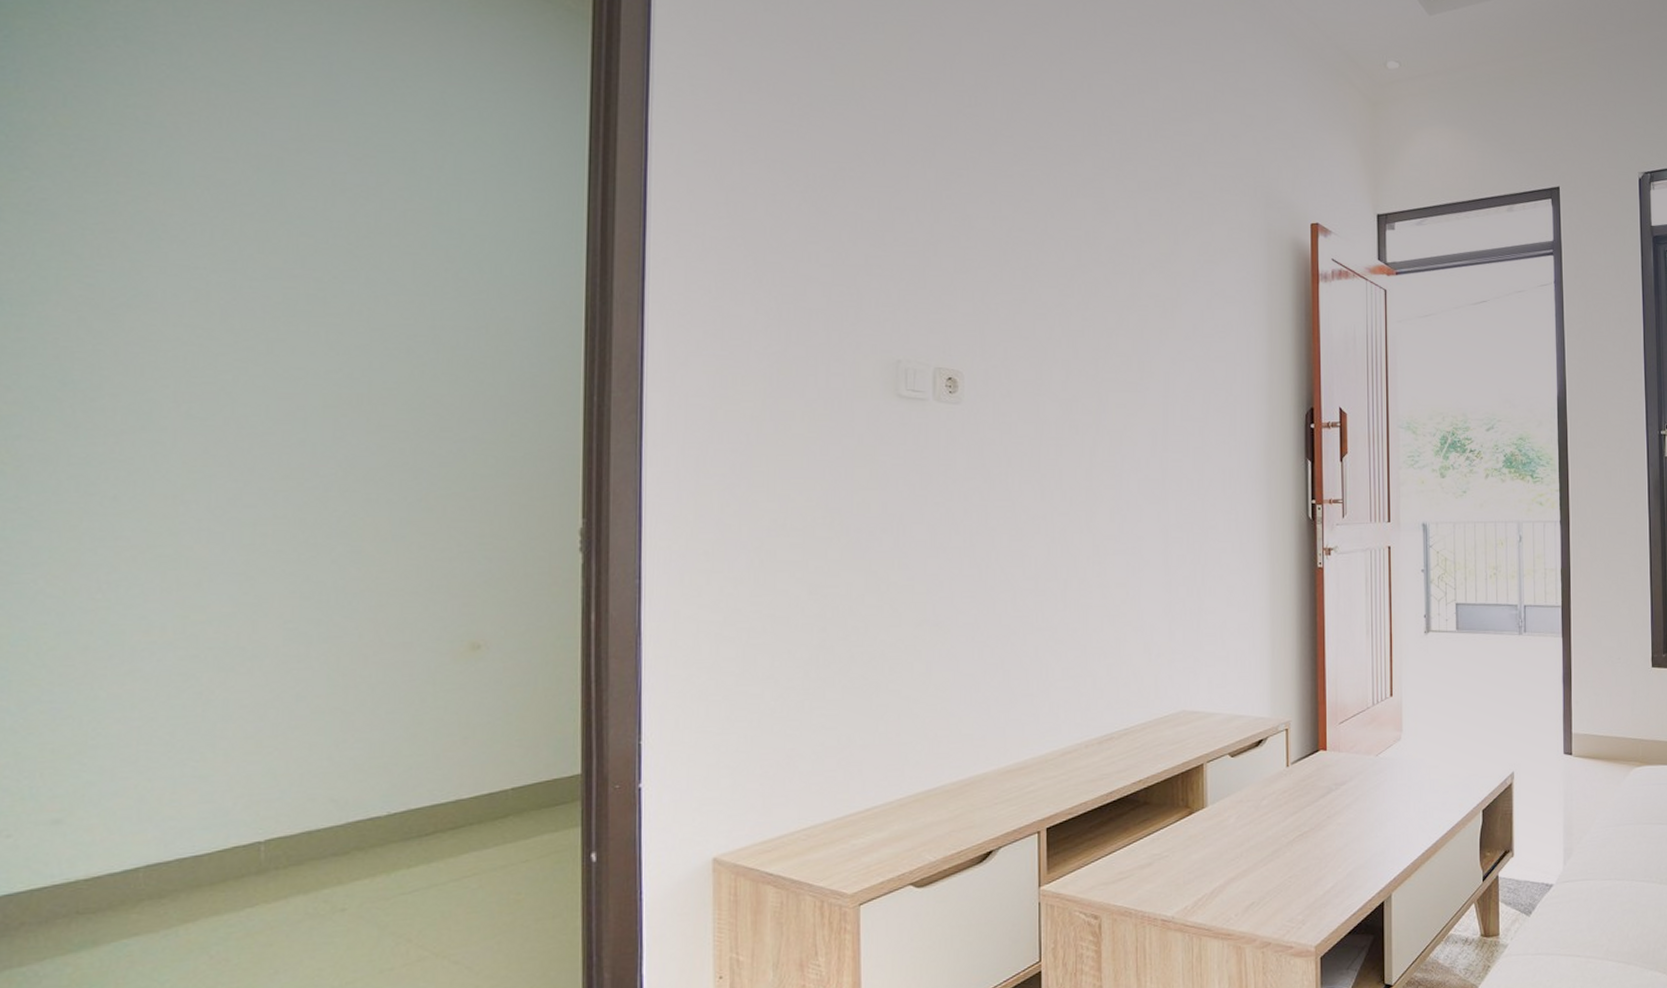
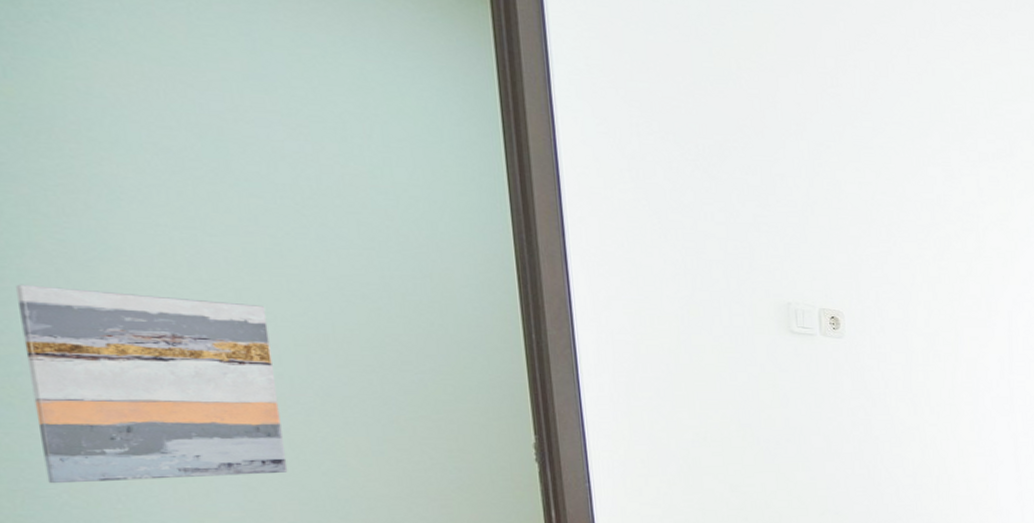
wall art: none [25,334,298,568] -> present [15,284,288,484]

